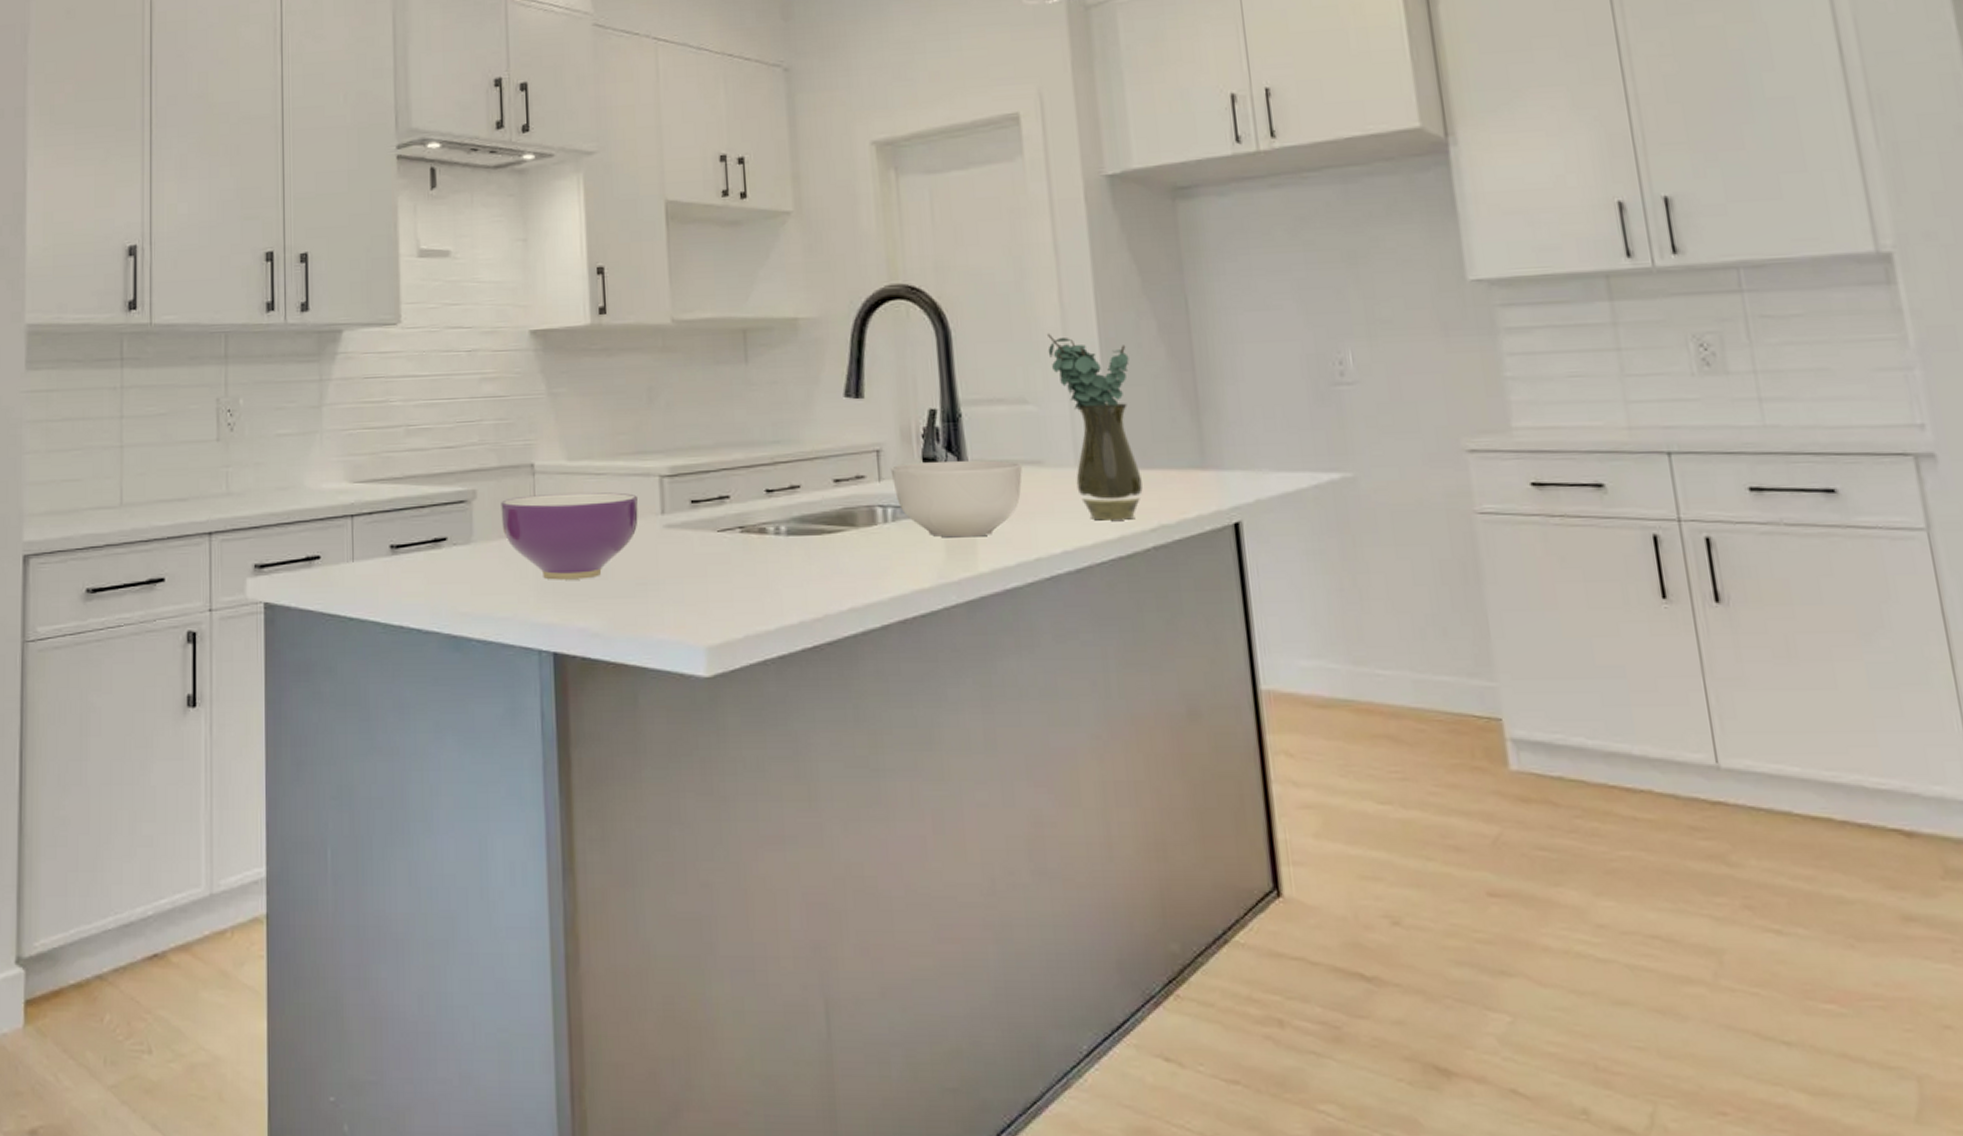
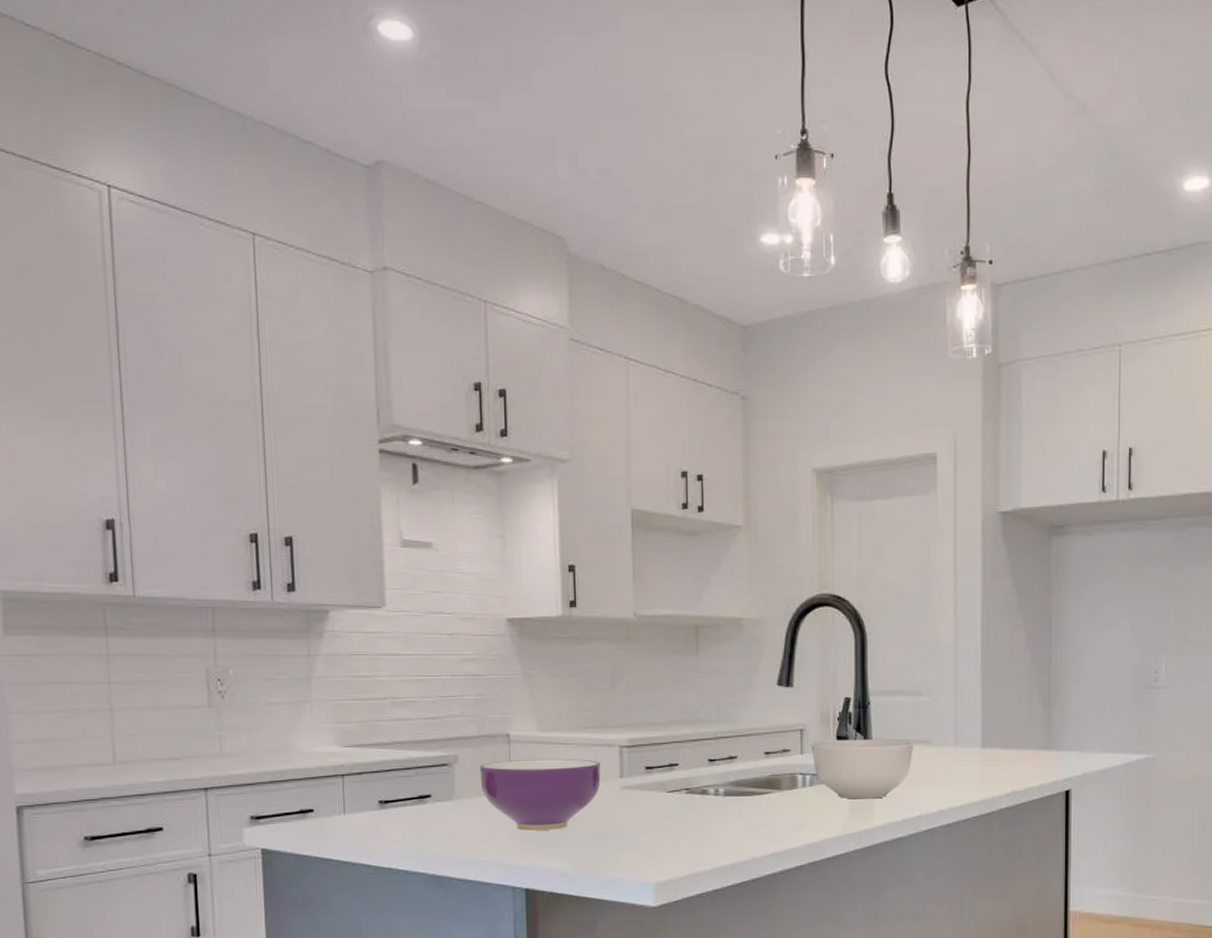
vase: present [1046,333,1143,521] -> none [941,639,1003,787]

